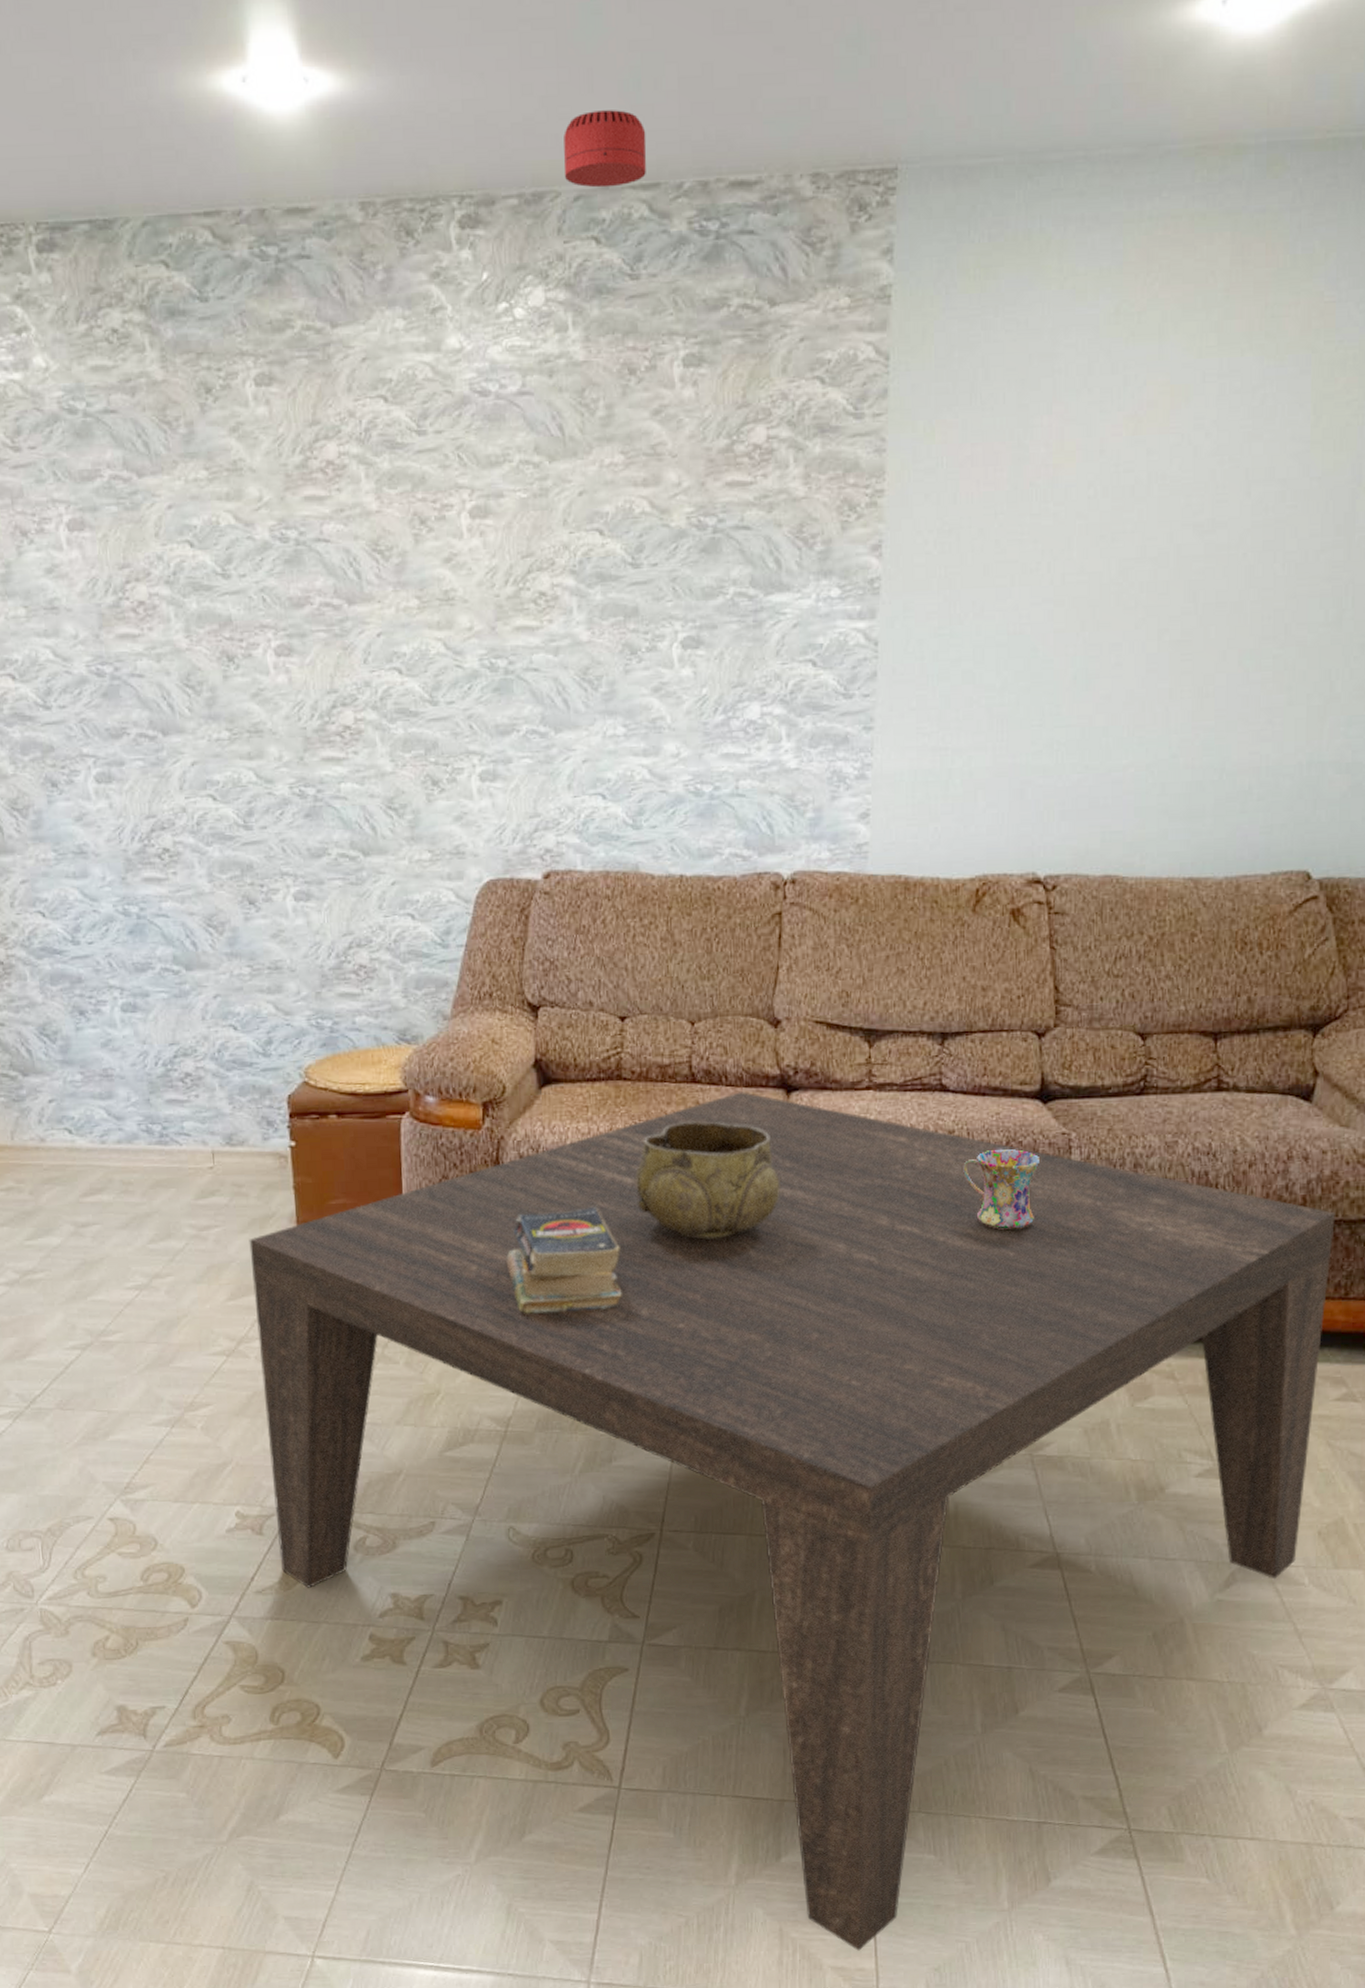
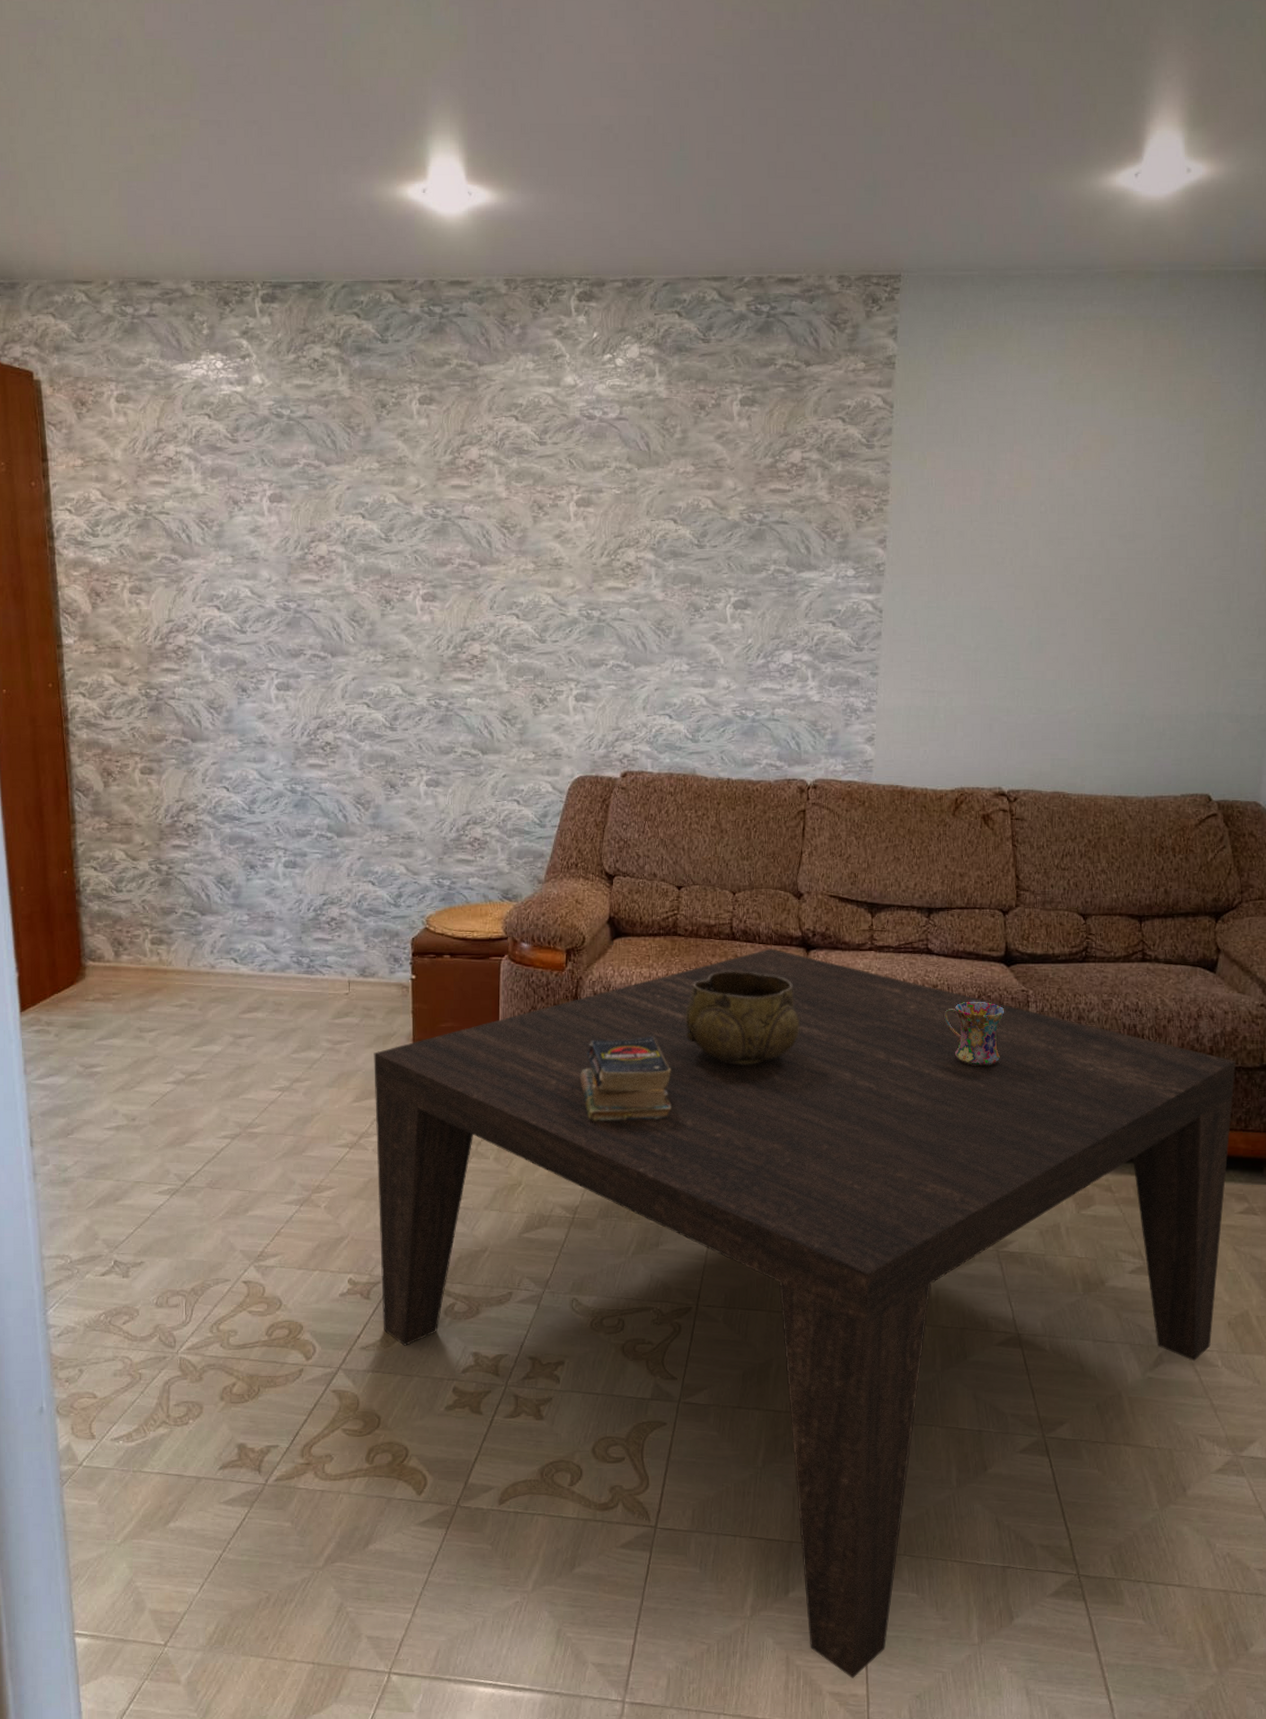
smoke detector: present [564,110,647,188] -> none [656,225,718,278]

